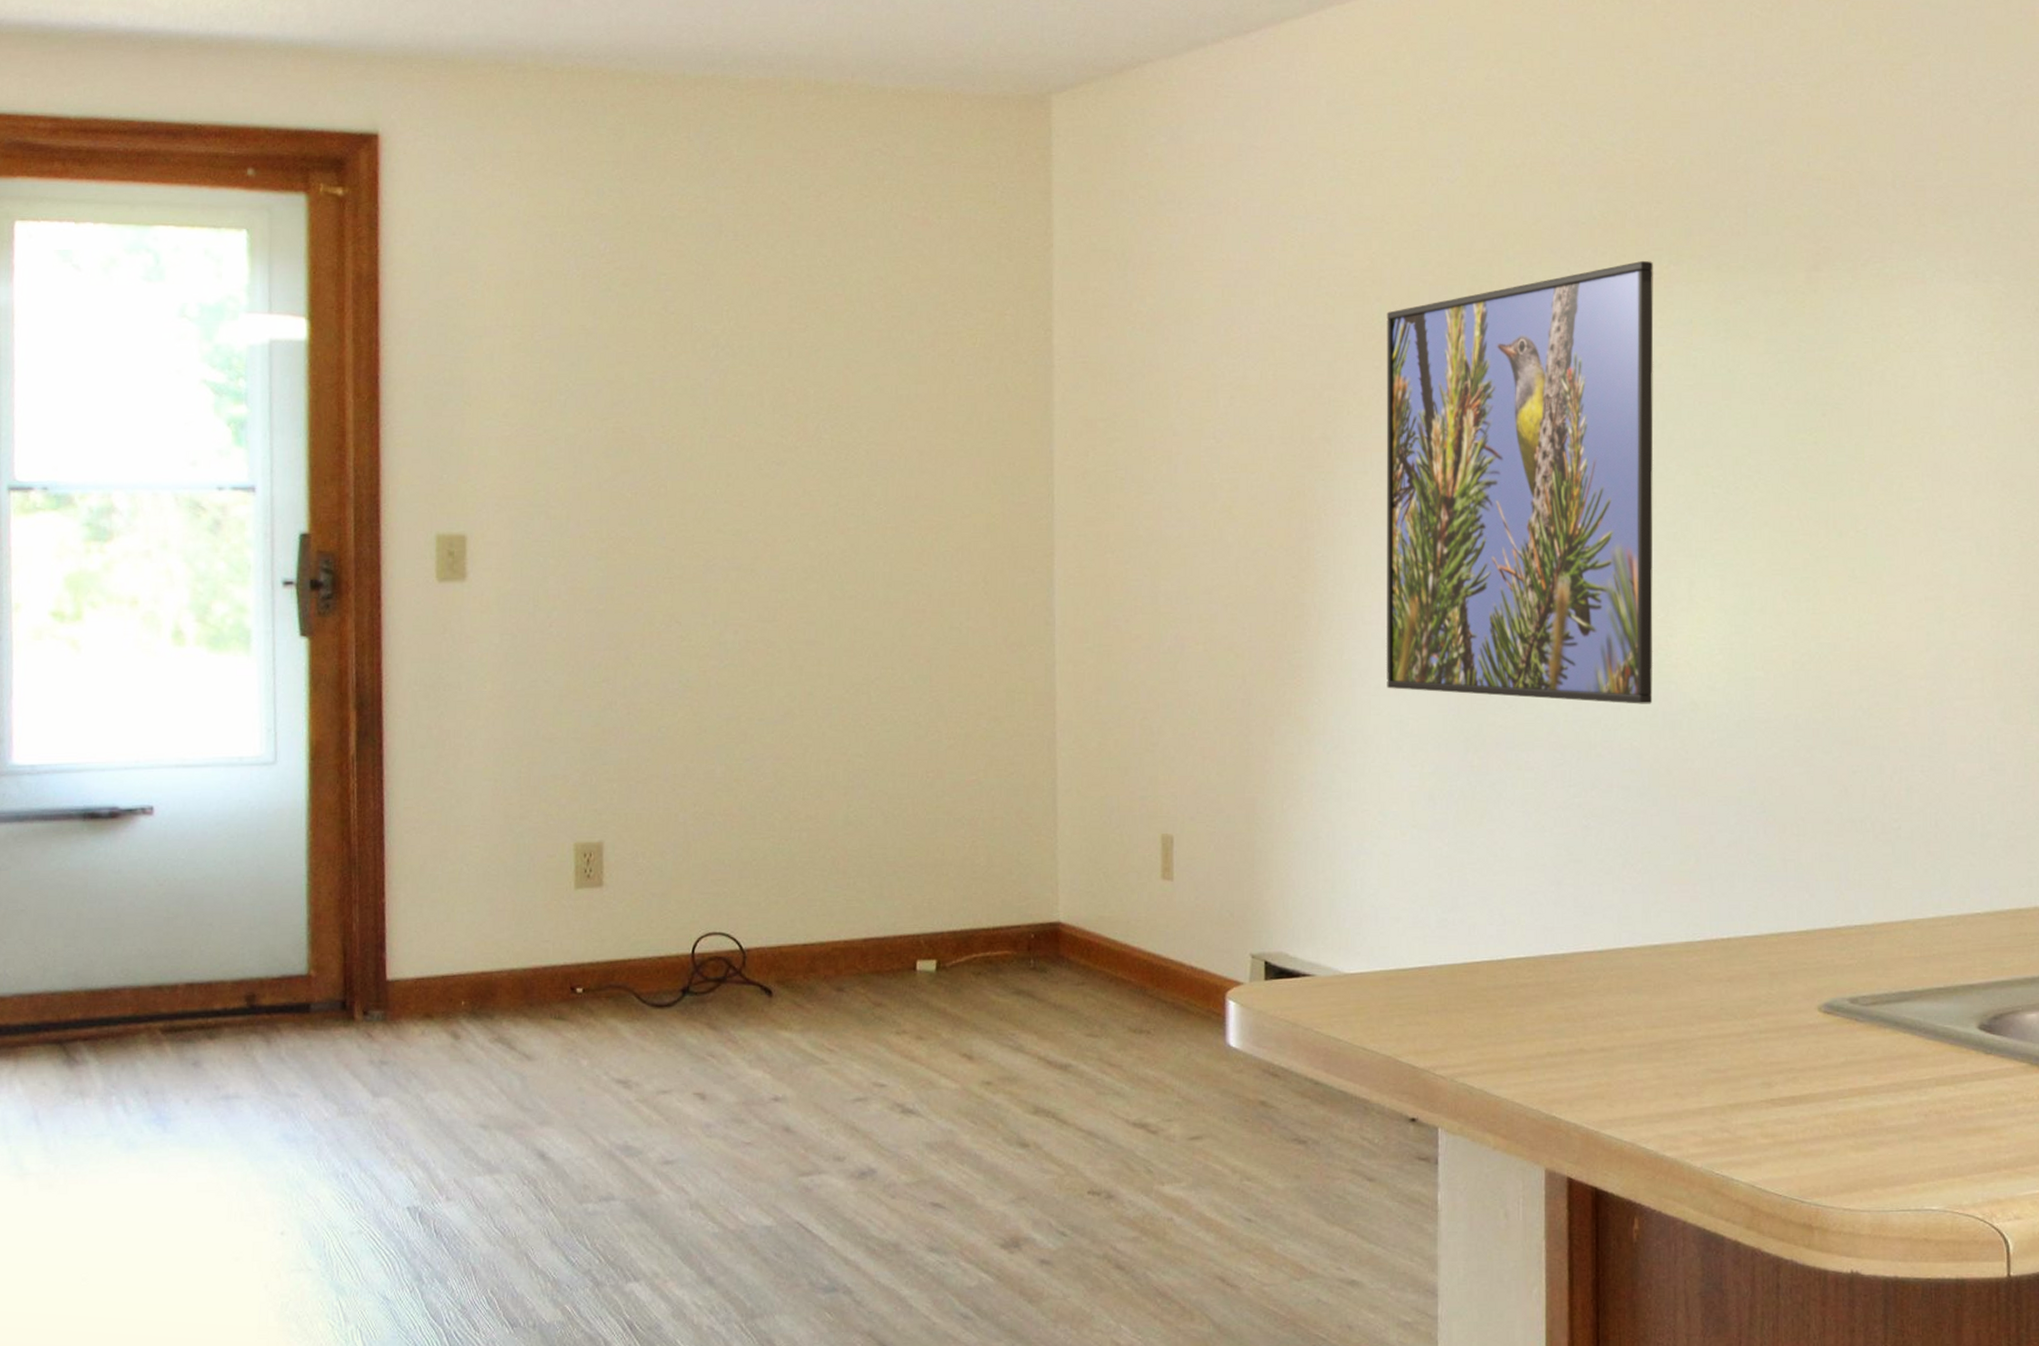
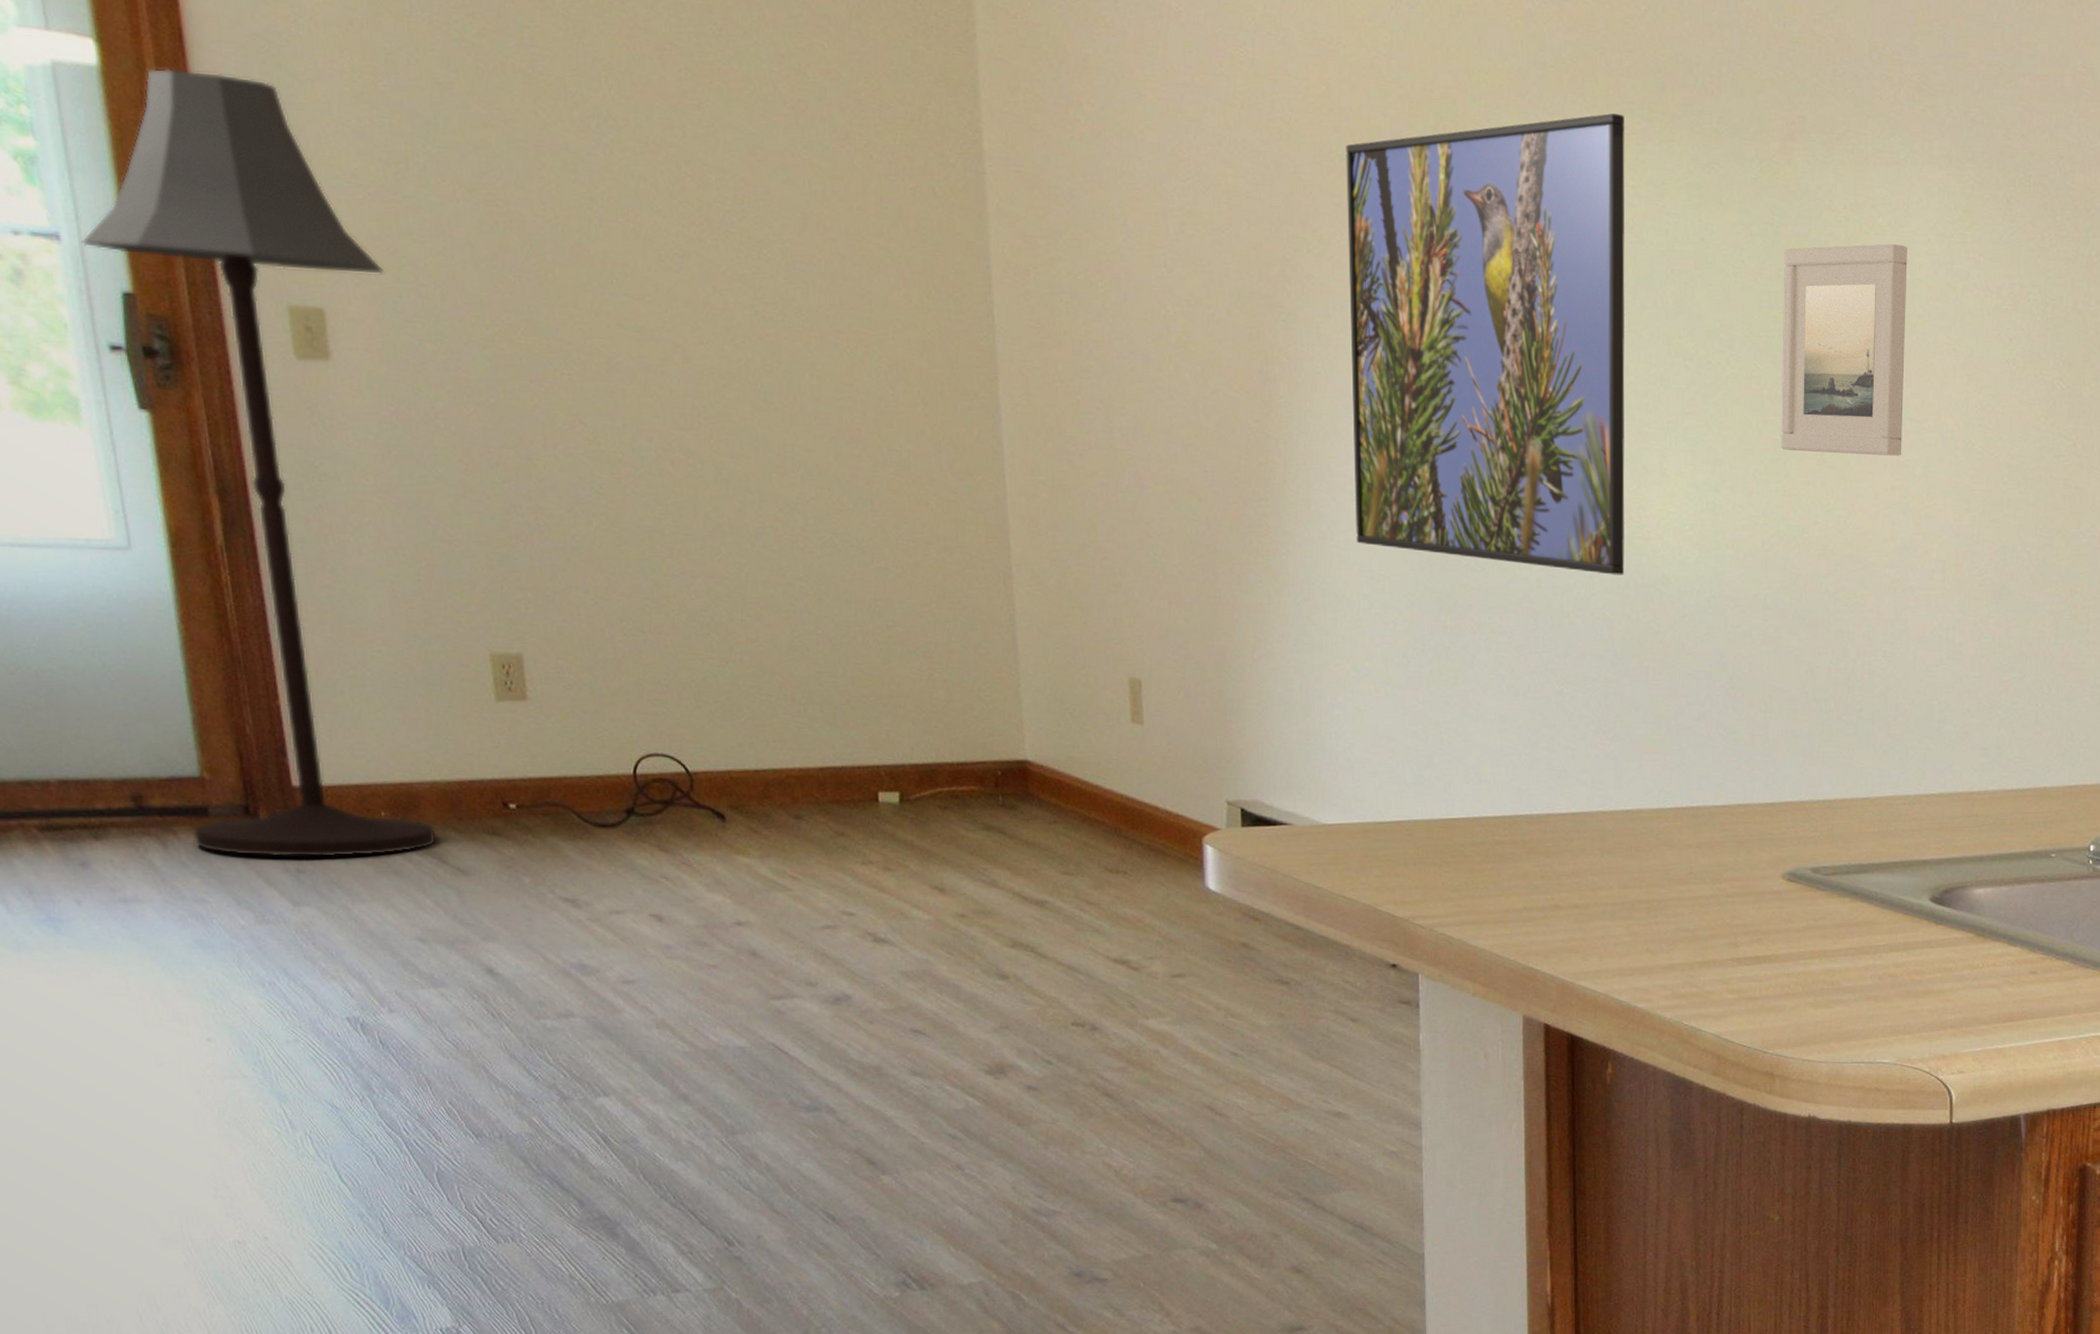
floor lamp: none [272,337,521,1050] -> present [81,68,438,858]
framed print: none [1810,359,1936,568] -> present [1781,243,1907,456]

